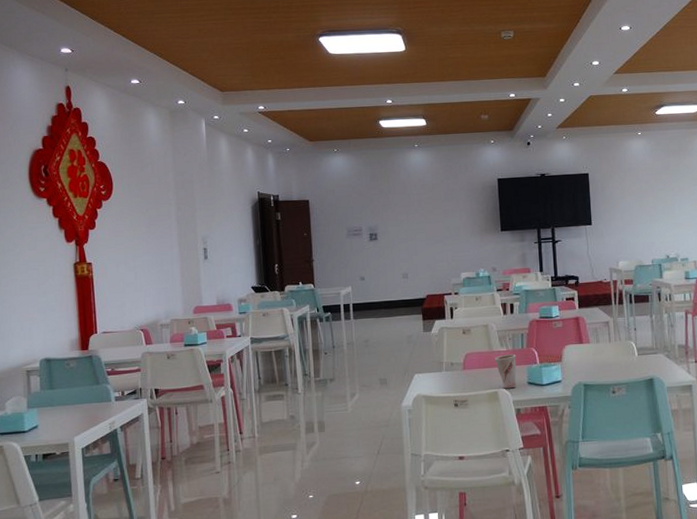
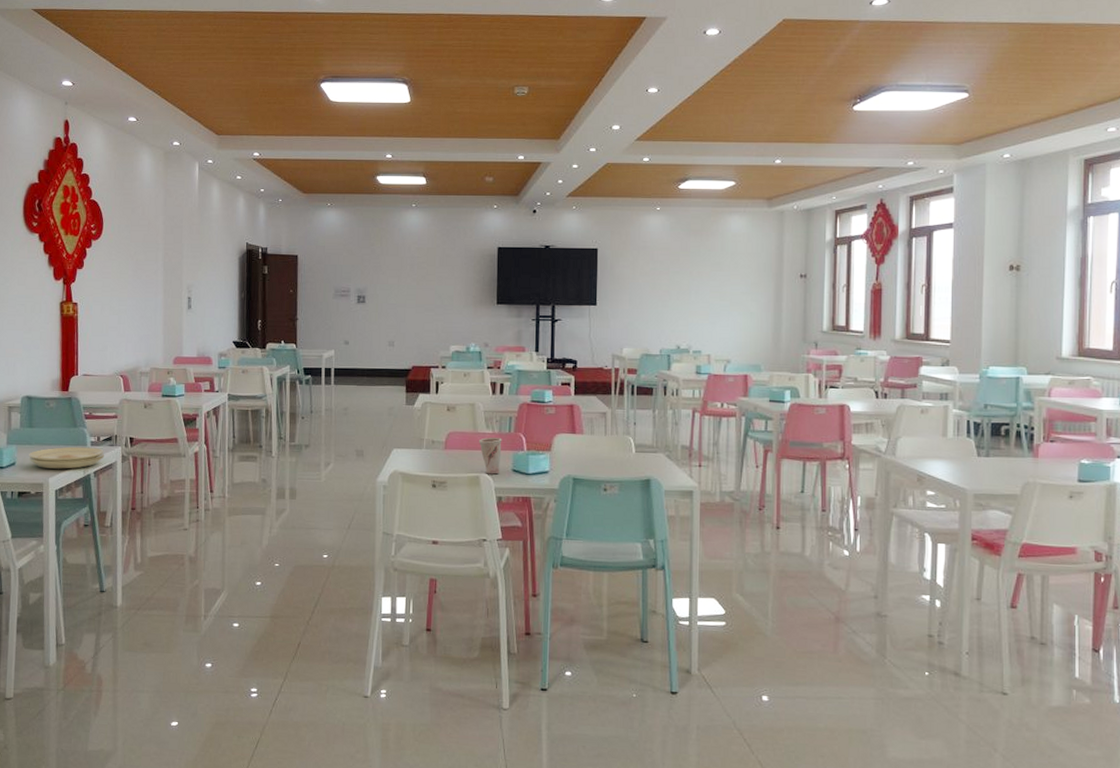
plate: none [51,402,130,428] -> present [29,446,105,469]

